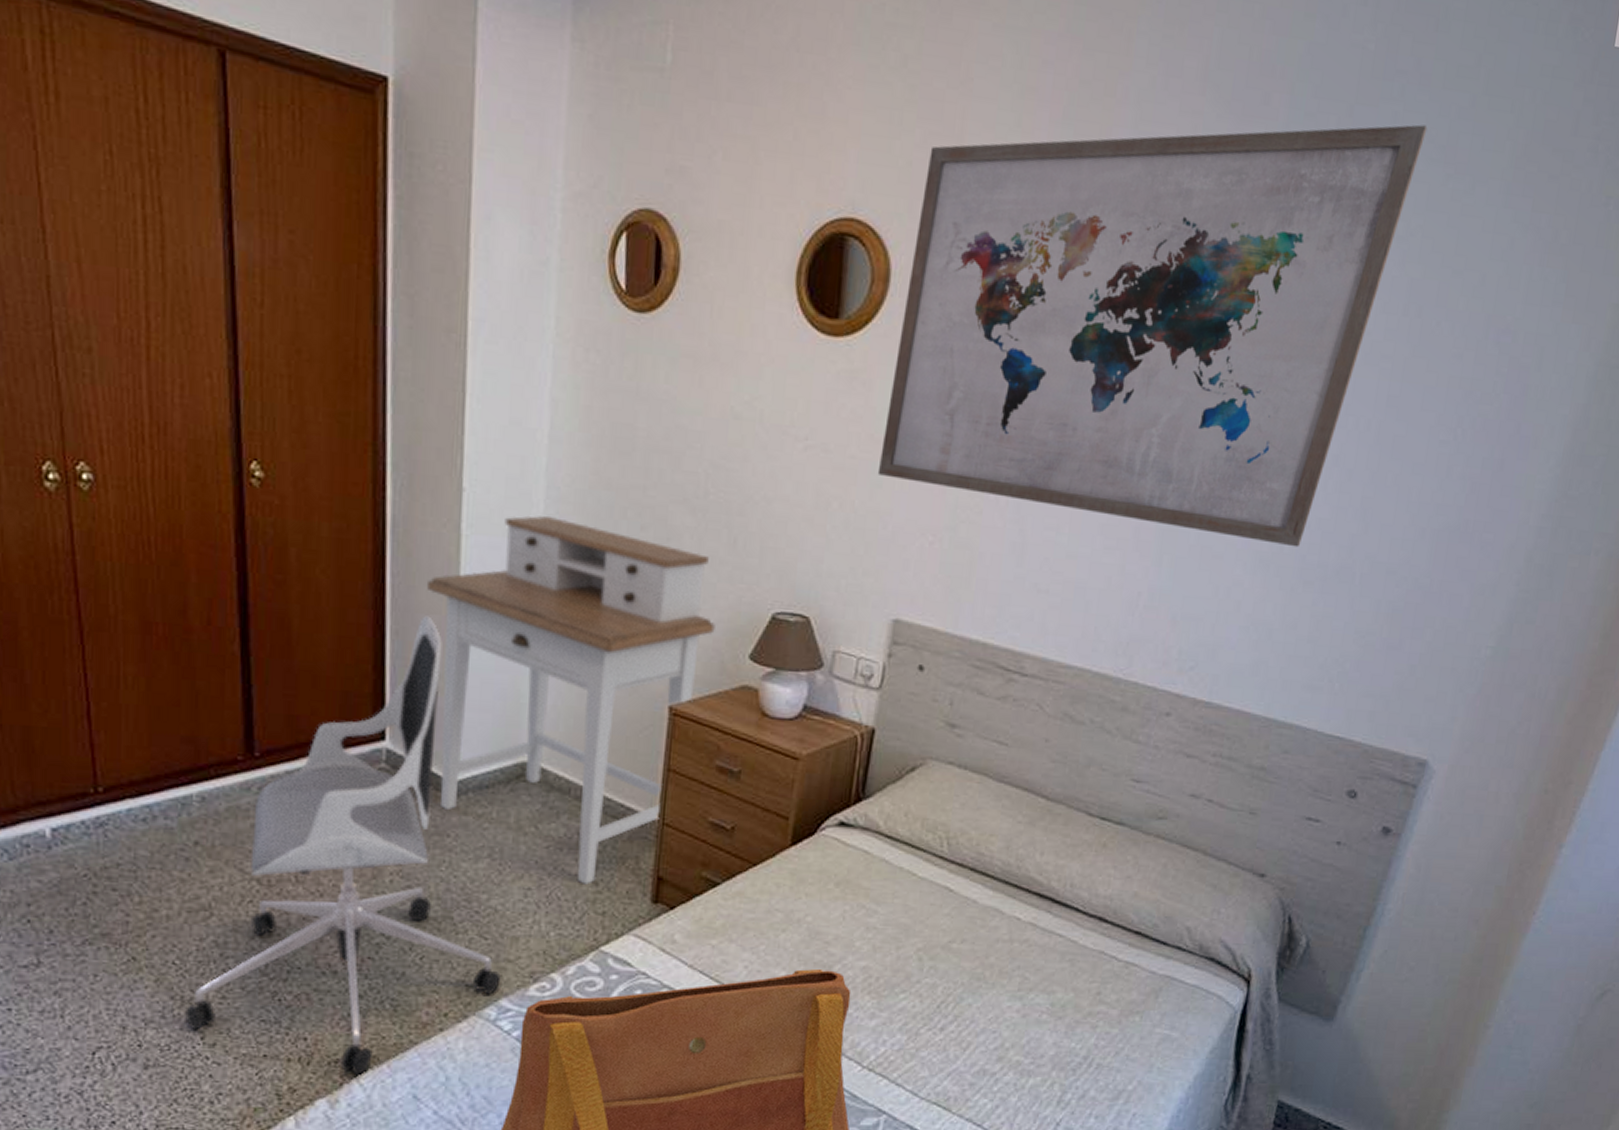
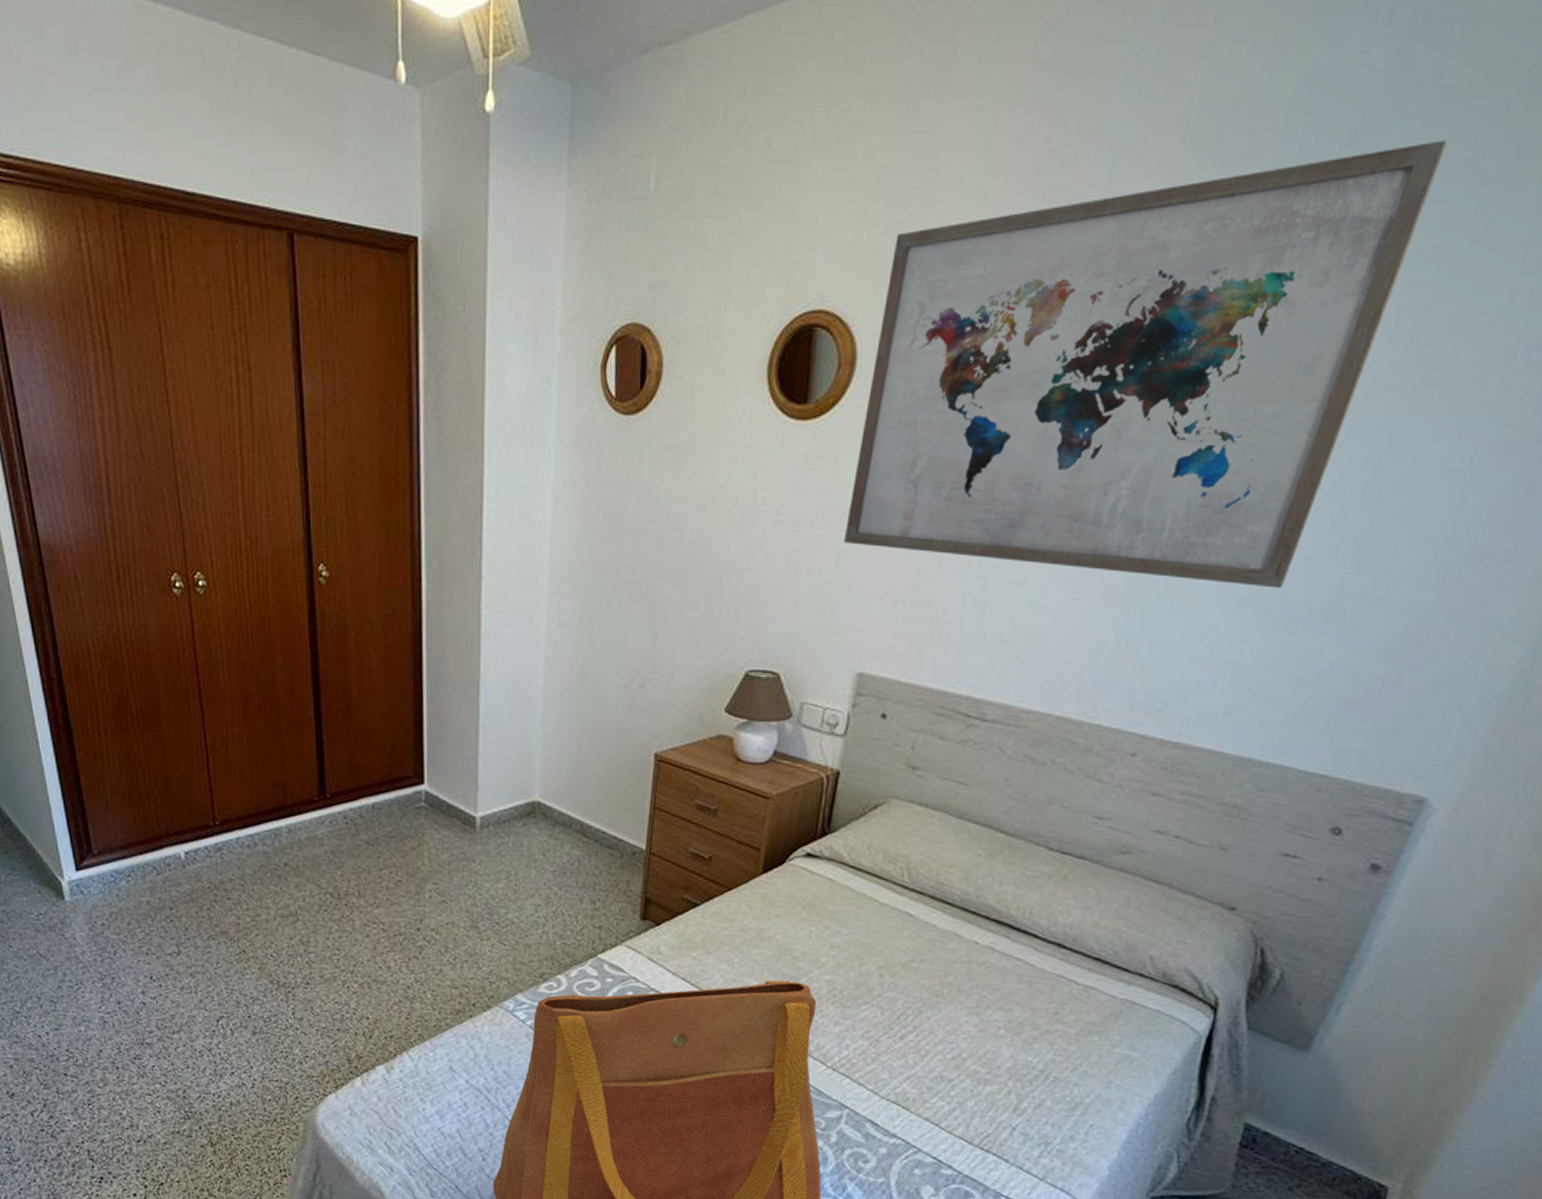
office chair: present [185,616,501,1075] -> none [281,682,517,1048]
desk: present [427,516,715,885] -> none [455,596,695,903]

